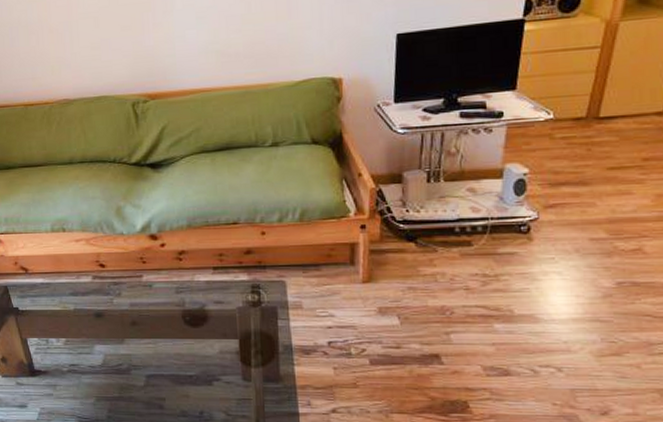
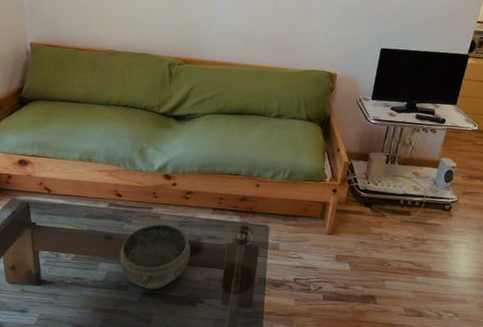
bowl: none [114,292,196,371] -> present [119,223,191,290]

